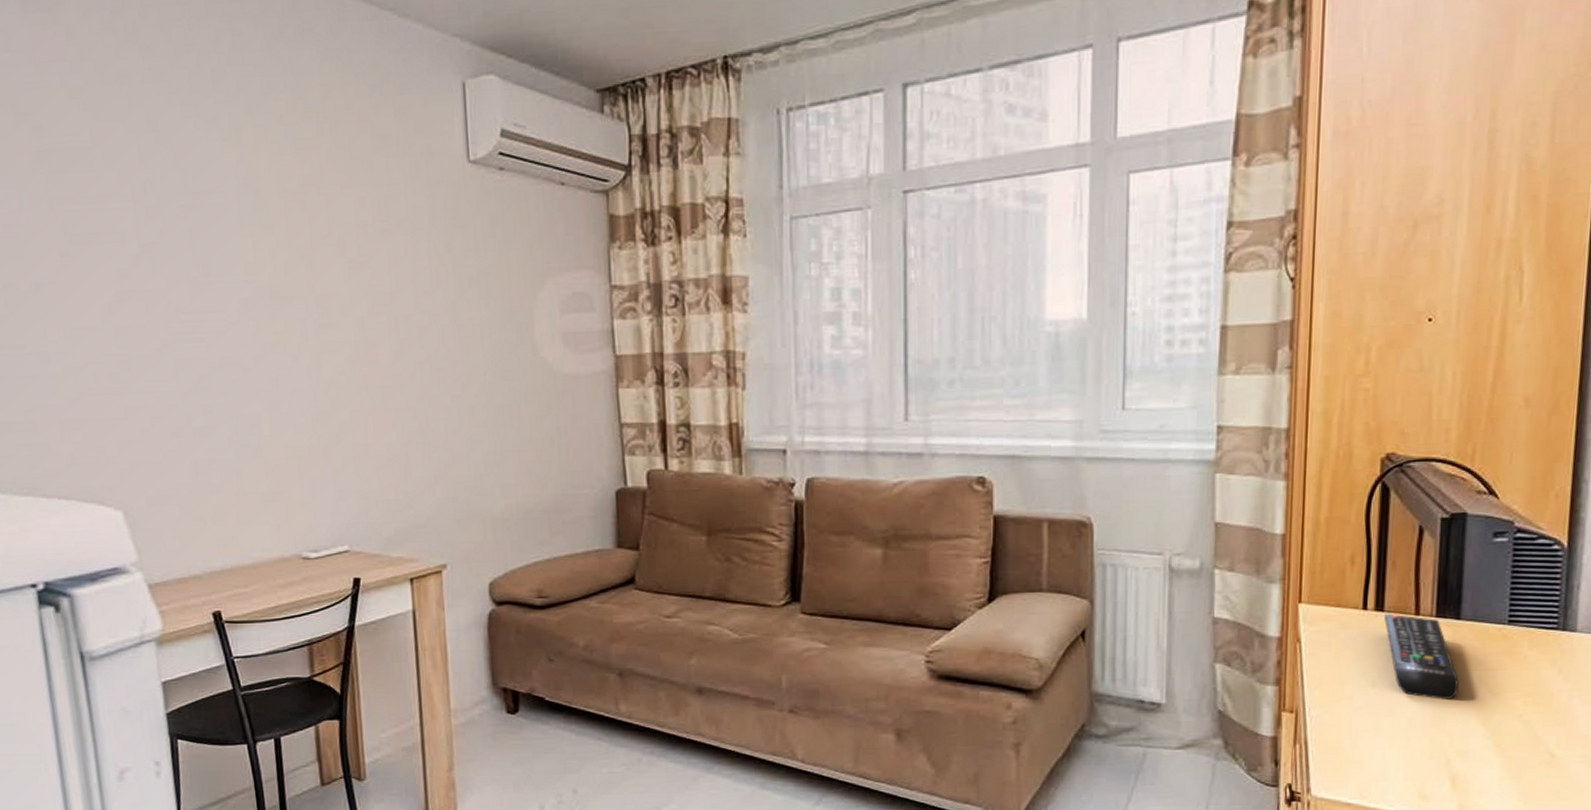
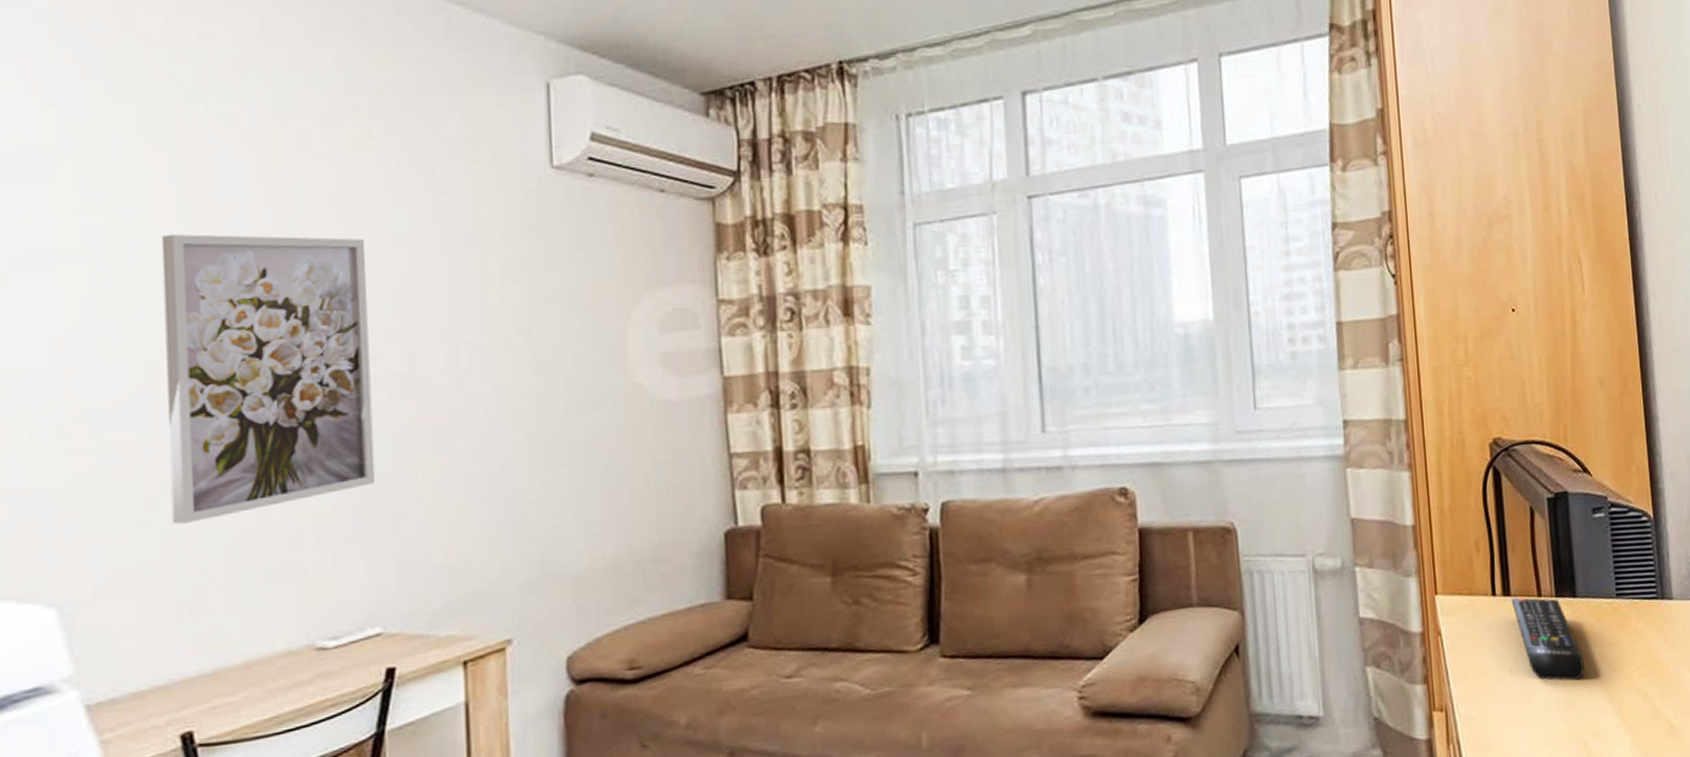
wall art: none [171,218,339,454] -> present [161,233,376,525]

